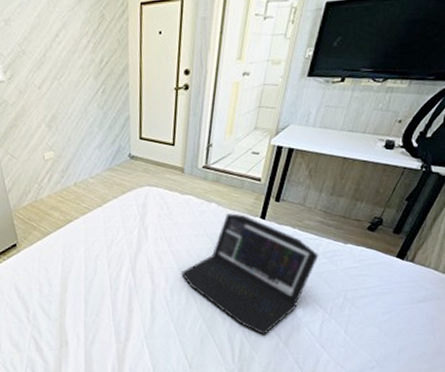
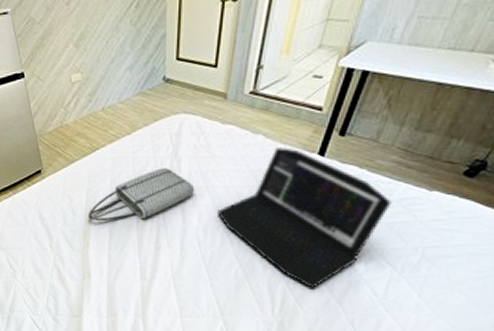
tote bag: none [63,236,161,289] -> present [87,168,195,220]

